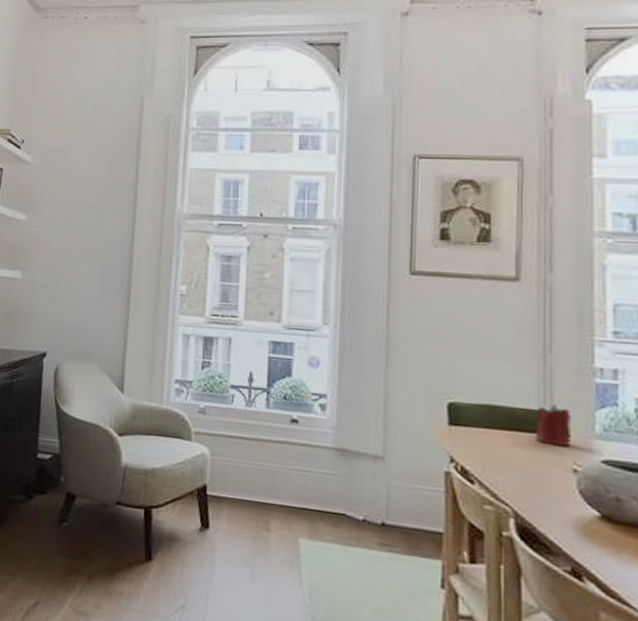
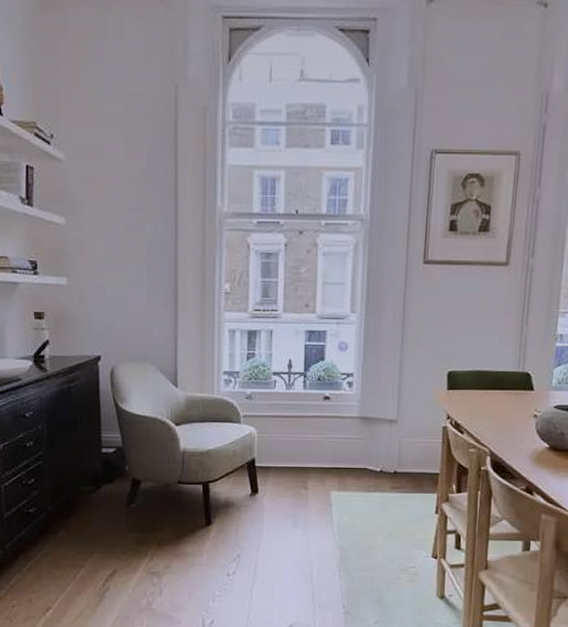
candle: present [536,404,571,447] -> none [510,366,537,399]

